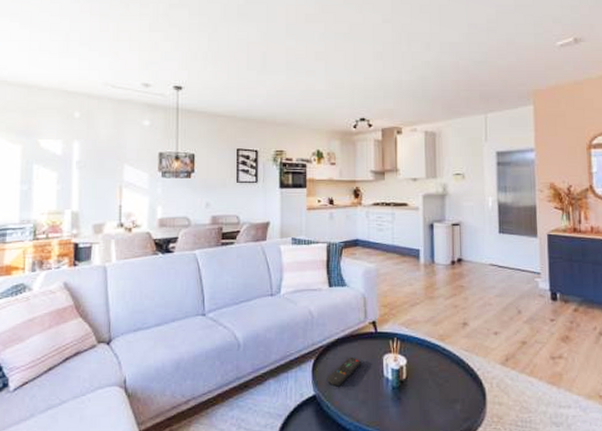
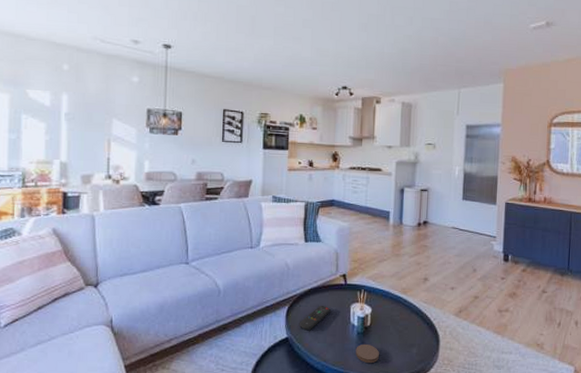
coaster: none [392,400,418,422] -> present [355,343,379,363]

